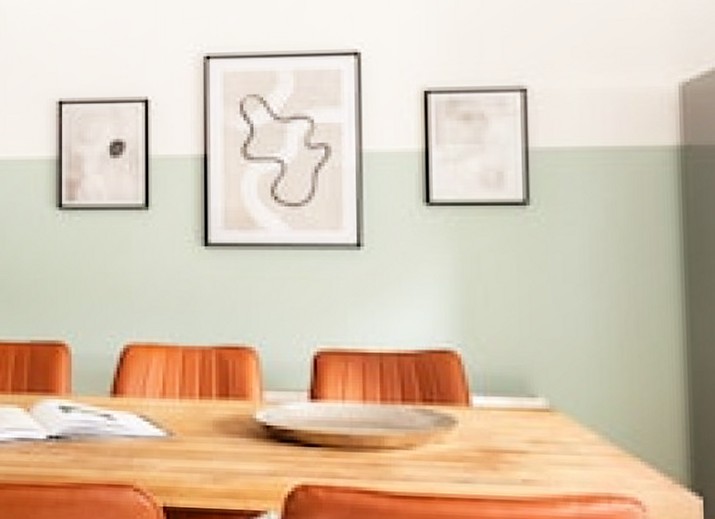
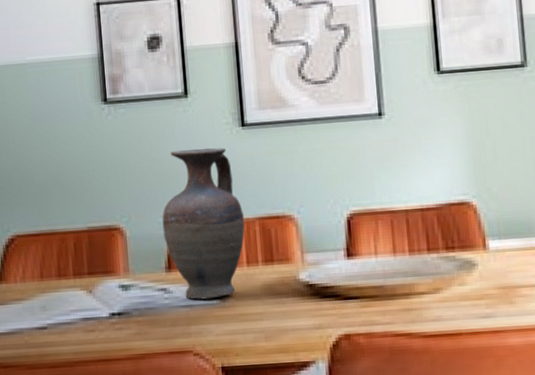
vase: none [111,266,201,431] -> present [162,148,245,300]

